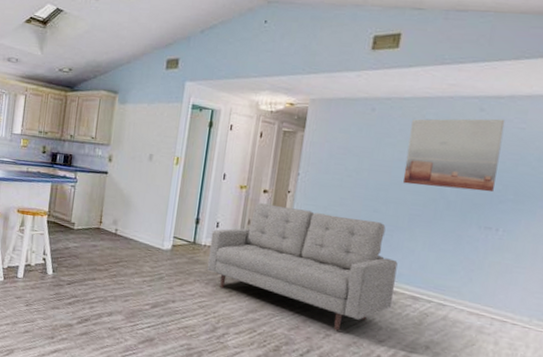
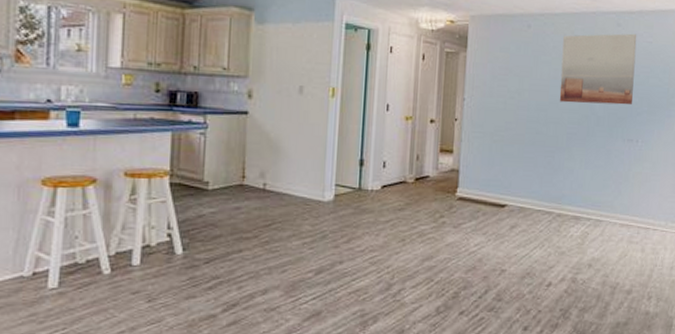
sofa: present [206,203,398,331] -> none [376,135,560,264]

